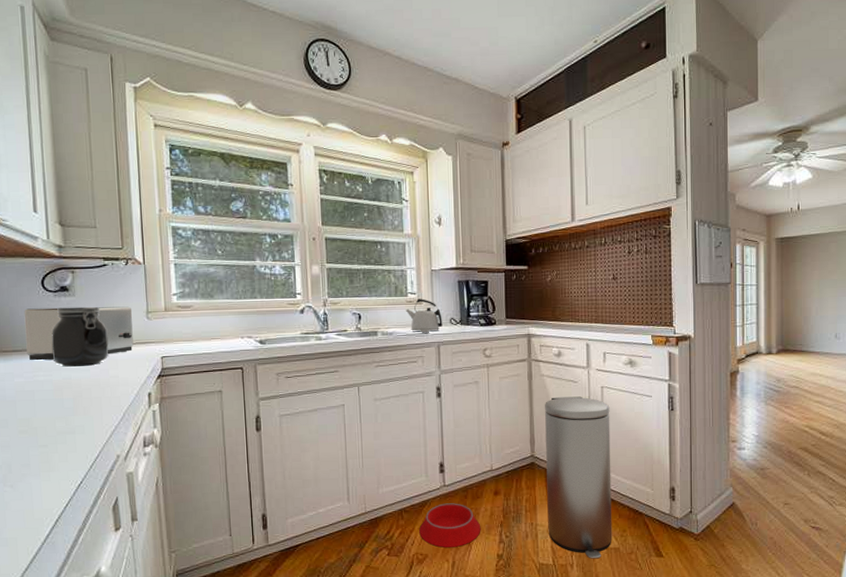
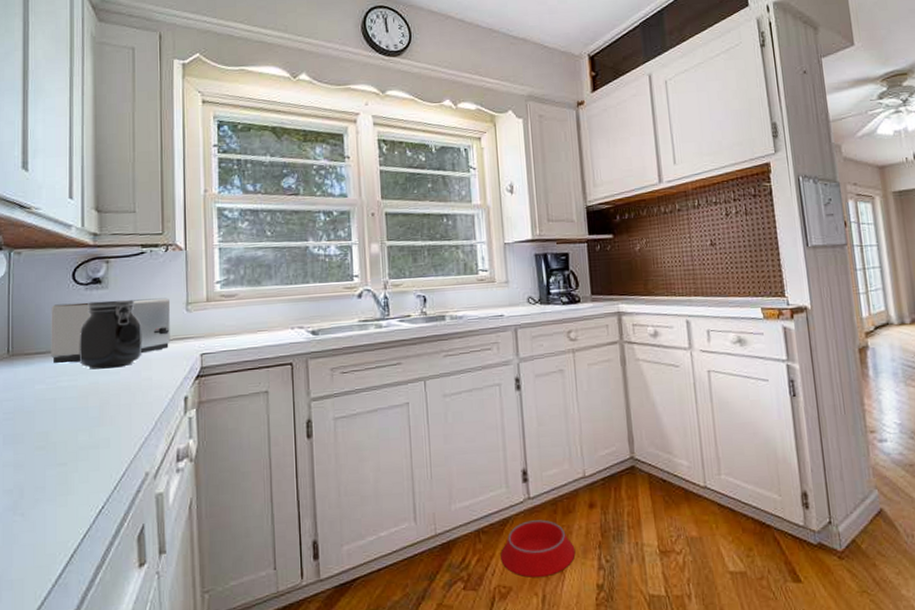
kettle: present [405,299,443,333] -> none [476,276,519,315]
pedal bin: present [544,396,612,559] -> none [642,383,737,587]

